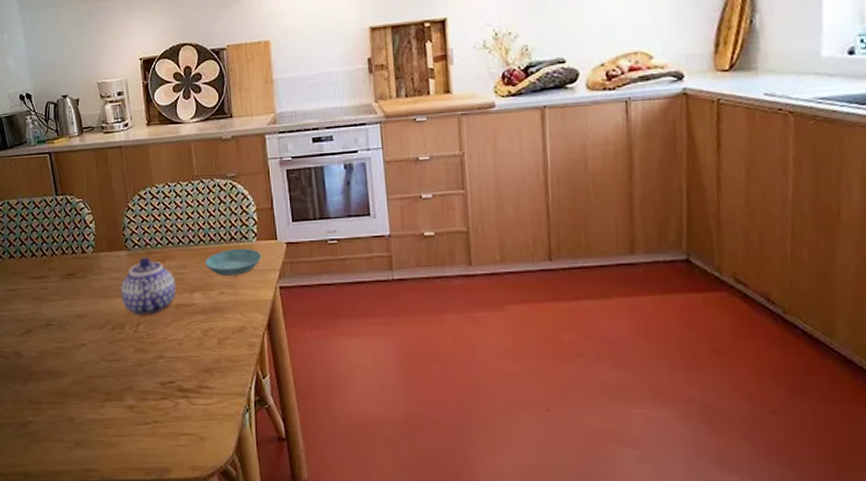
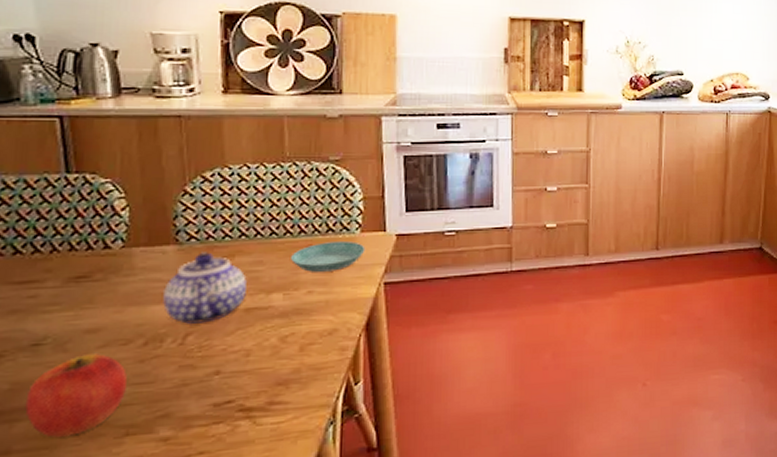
apple: none [46,334,103,396] -> present [25,354,127,438]

